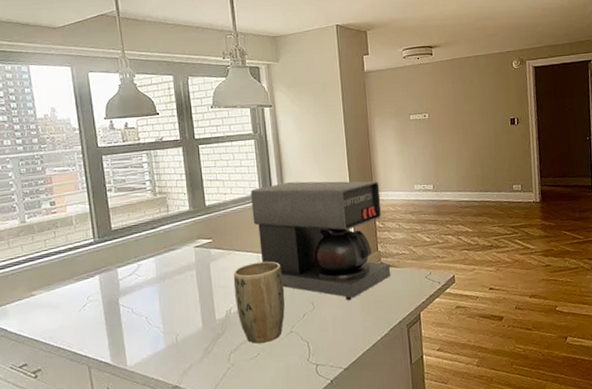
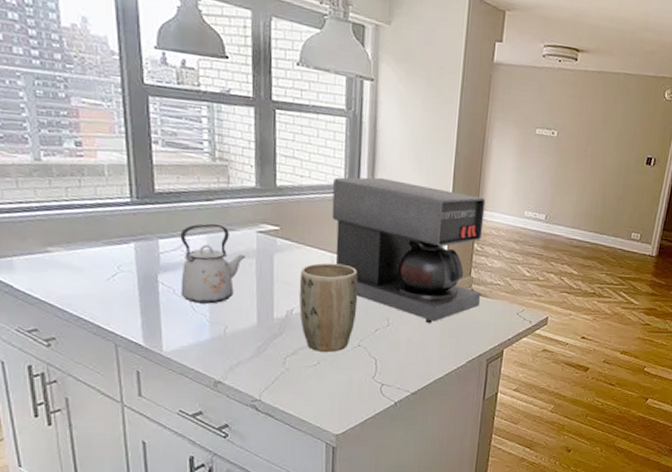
kettle: none [134,246,188,318] -> present [180,223,246,304]

